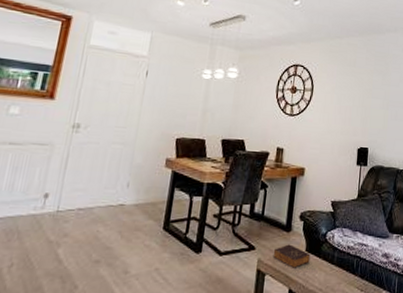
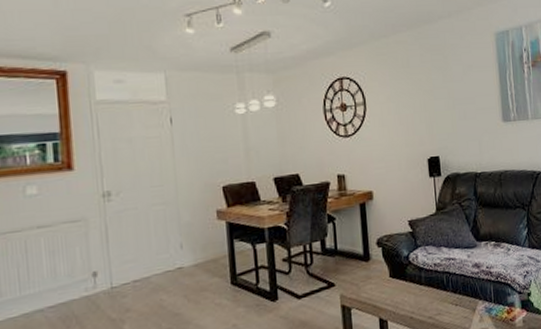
book: present [272,244,311,268] -> none [355,273,396,297]

